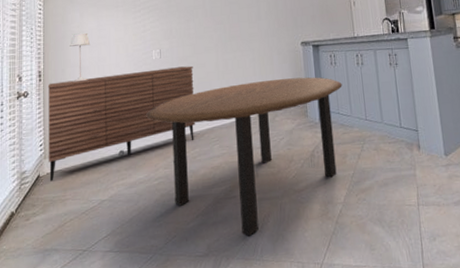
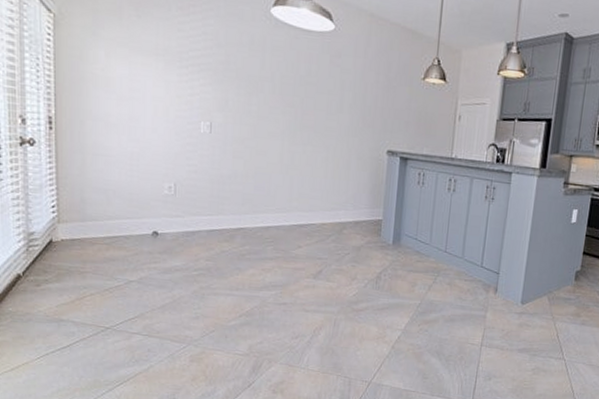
sideboard: present [47,65,196,182] -> none [61,134,251,250]
table lamp: present [70,33,91,82] -> none [91,77,119,141]
dining table: present [146,77,343,236] -> none [188,183,427,345]

